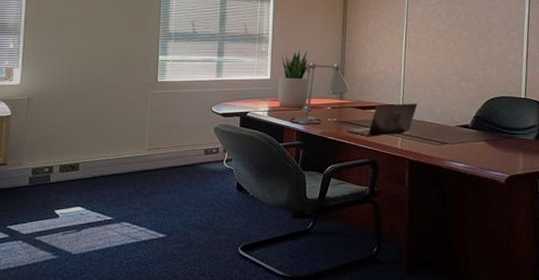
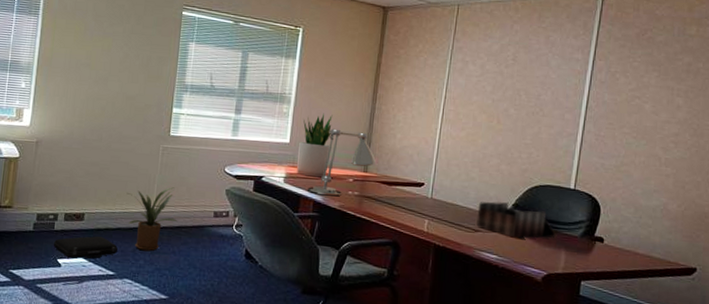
briefcase: none [49,183,115,208] -> present [53,236,119,259]
house plant: none [119,130,171,194] -> present [126,187,178,252]
laptop: present [347,103,418,137] -> none [368,181,450,216]
desk organizer: none [444,116,513,147] -> present [476,201,556,239]

